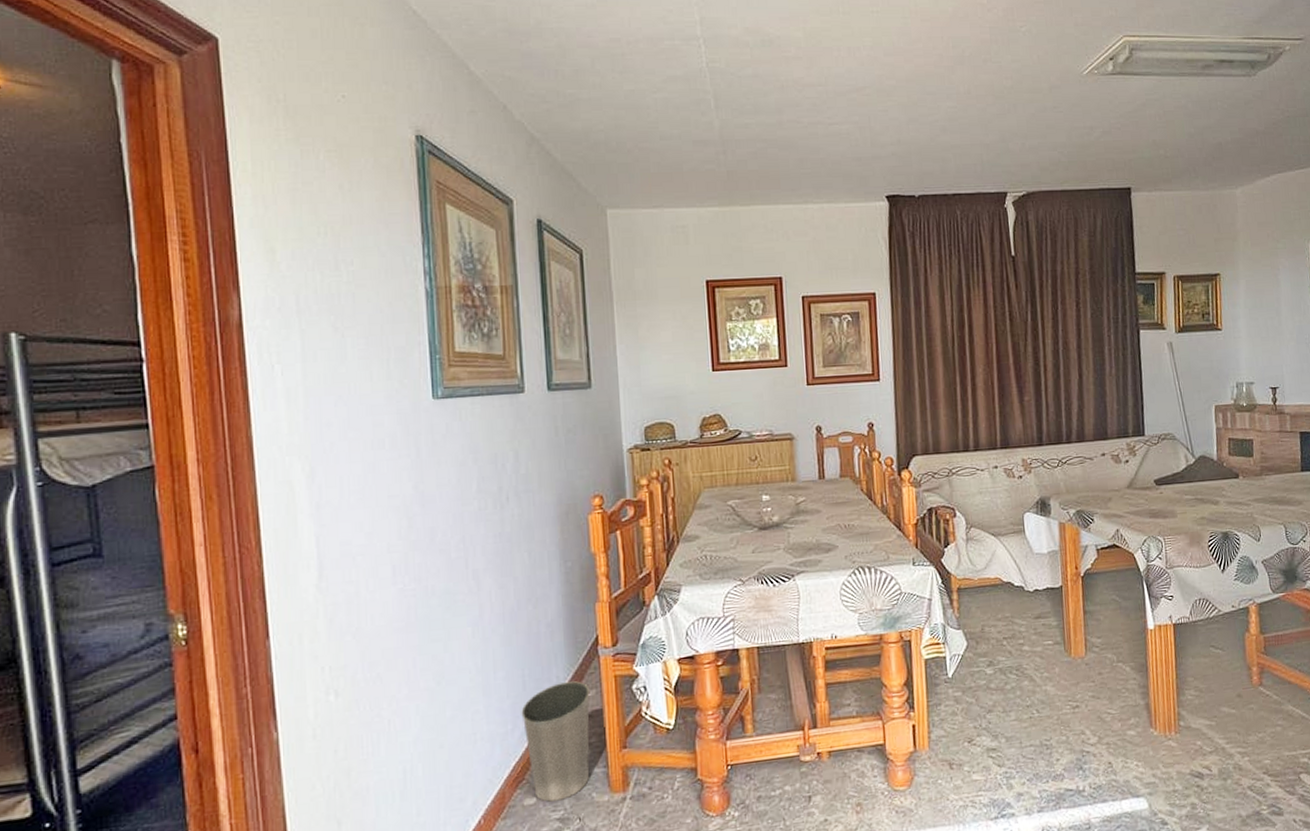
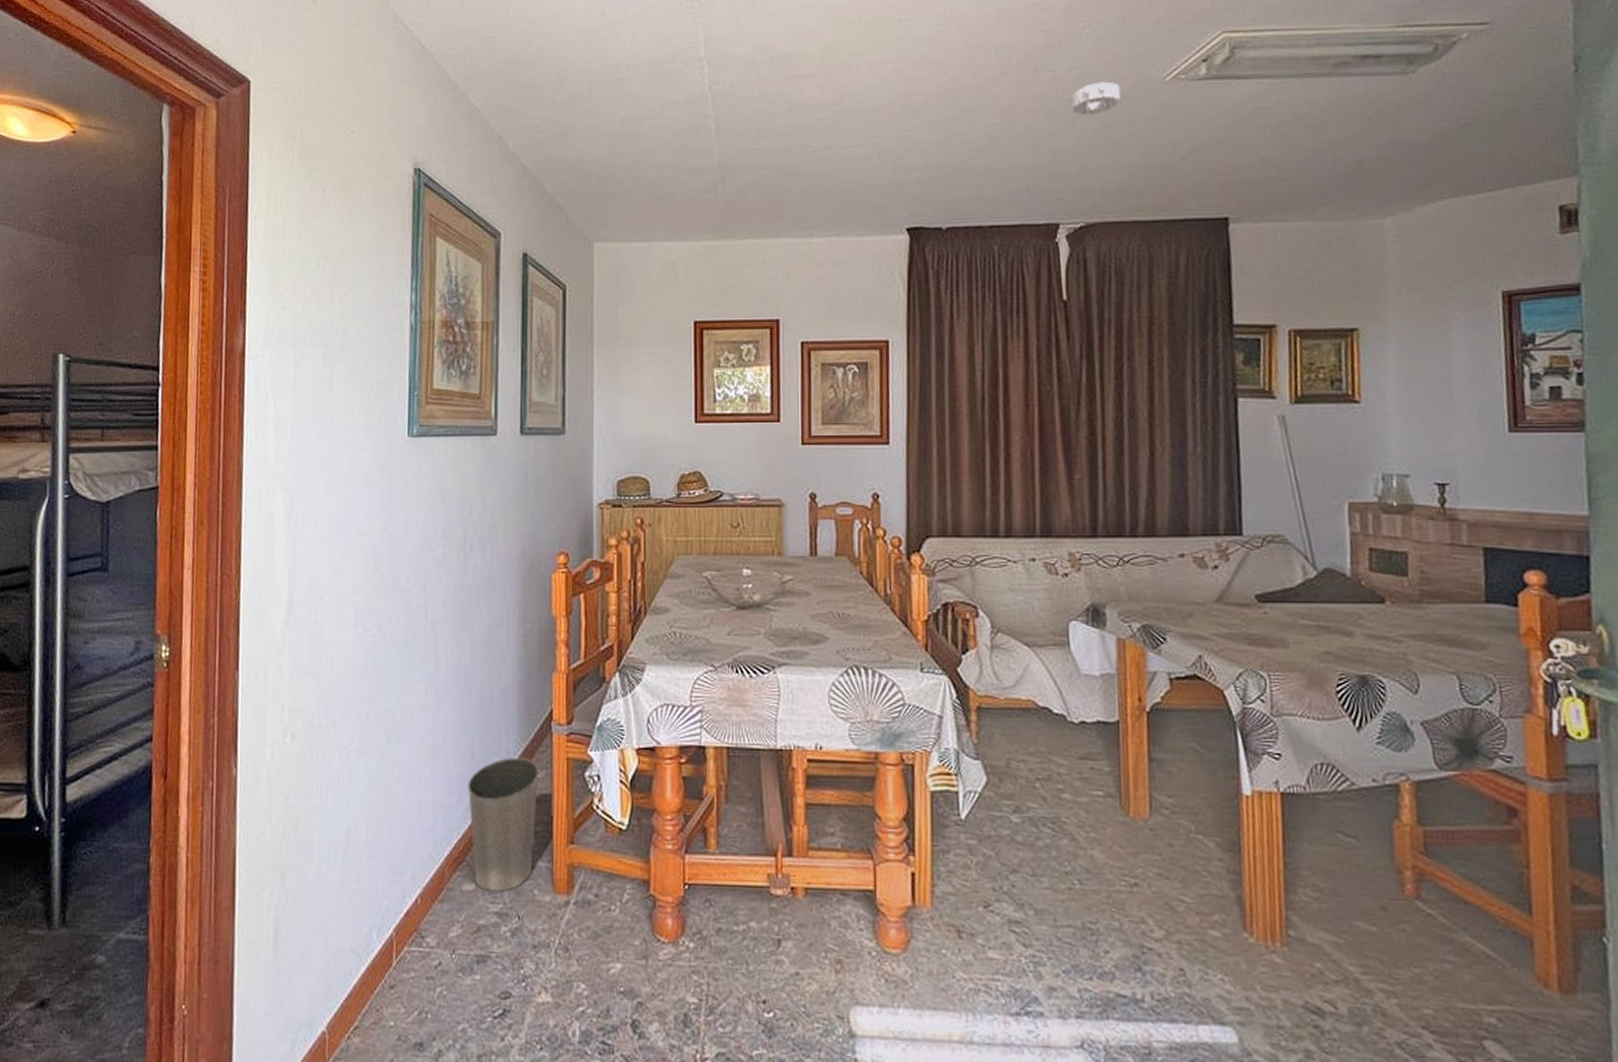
smoke detector: none [1012,73,1051,102] -> present [1071,81,1121,116]

